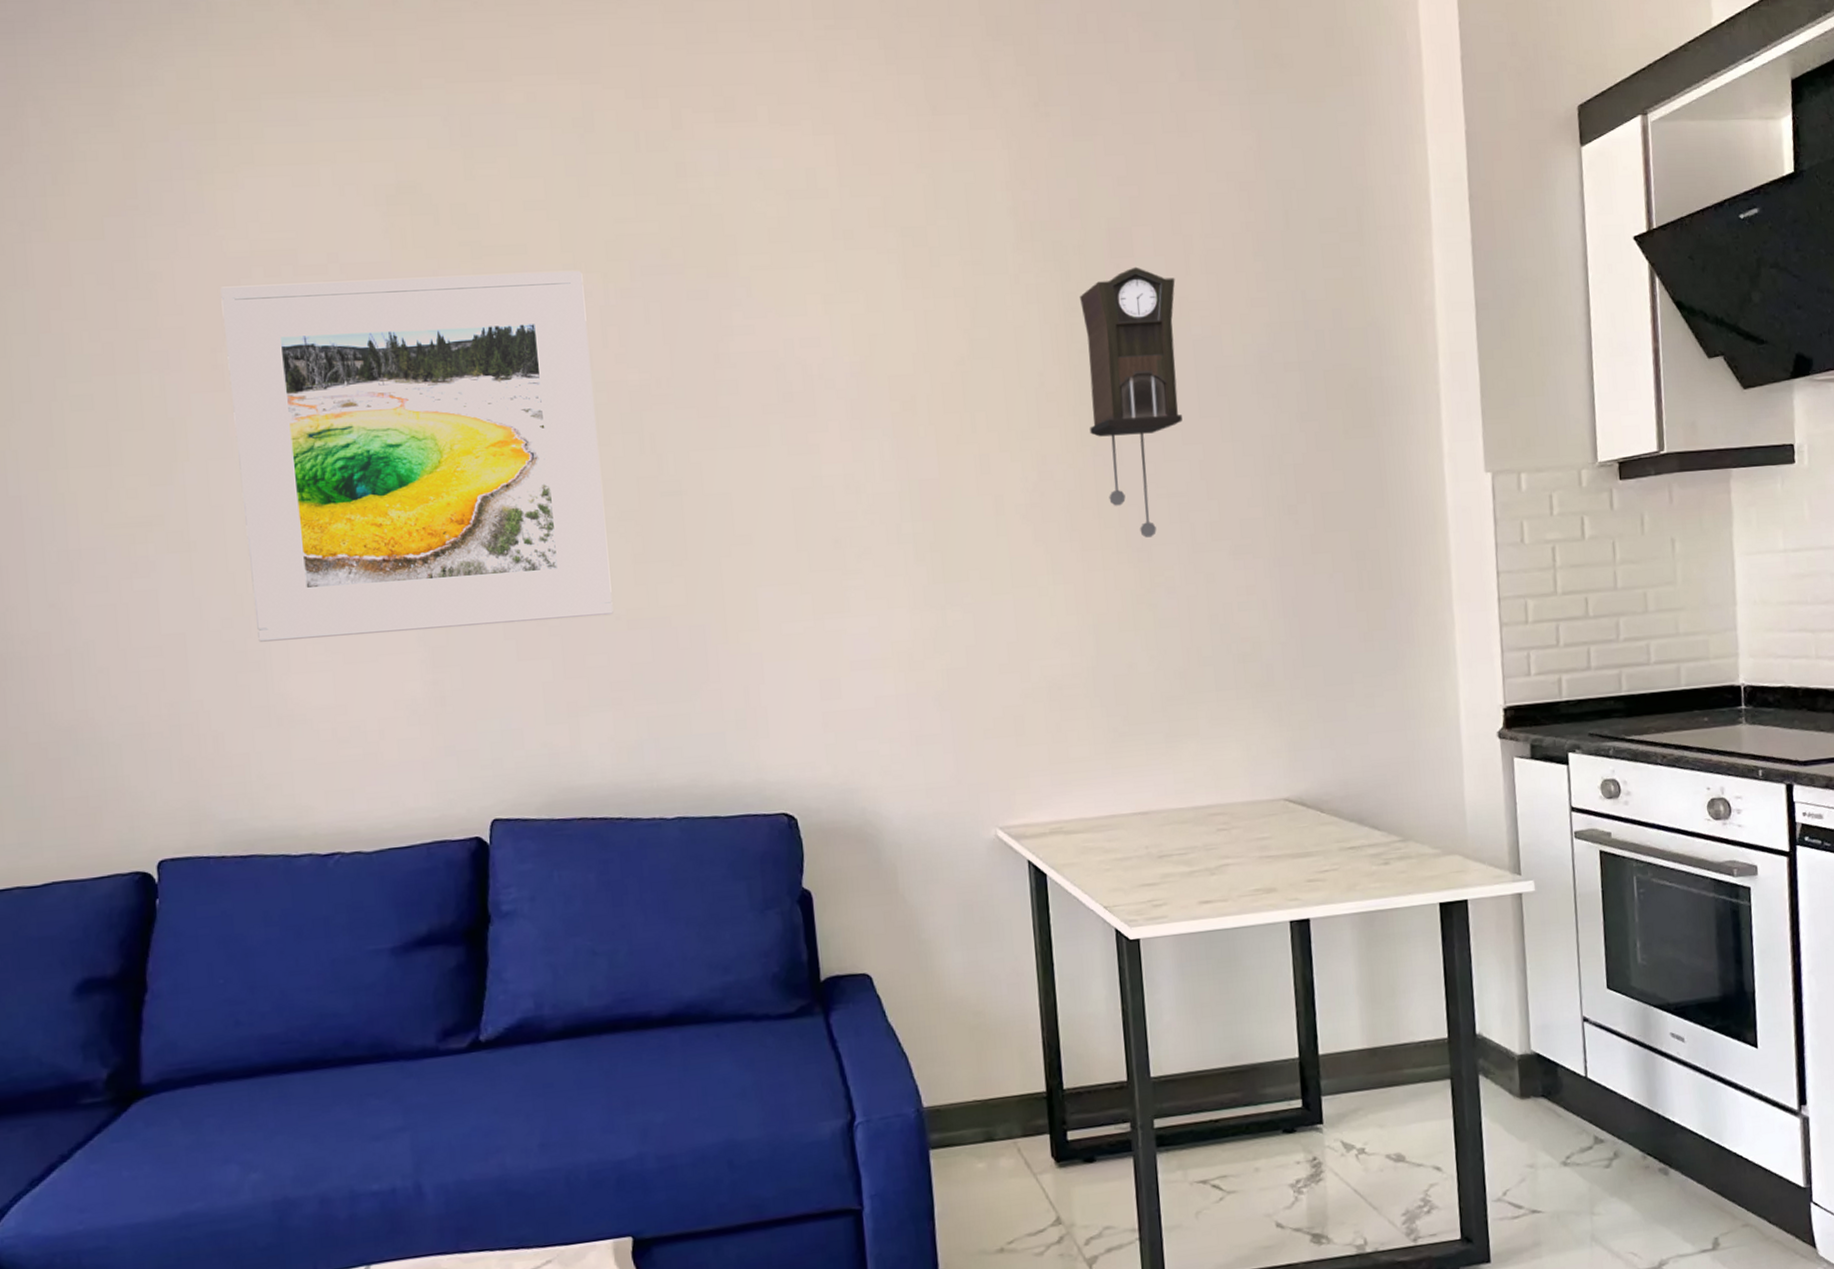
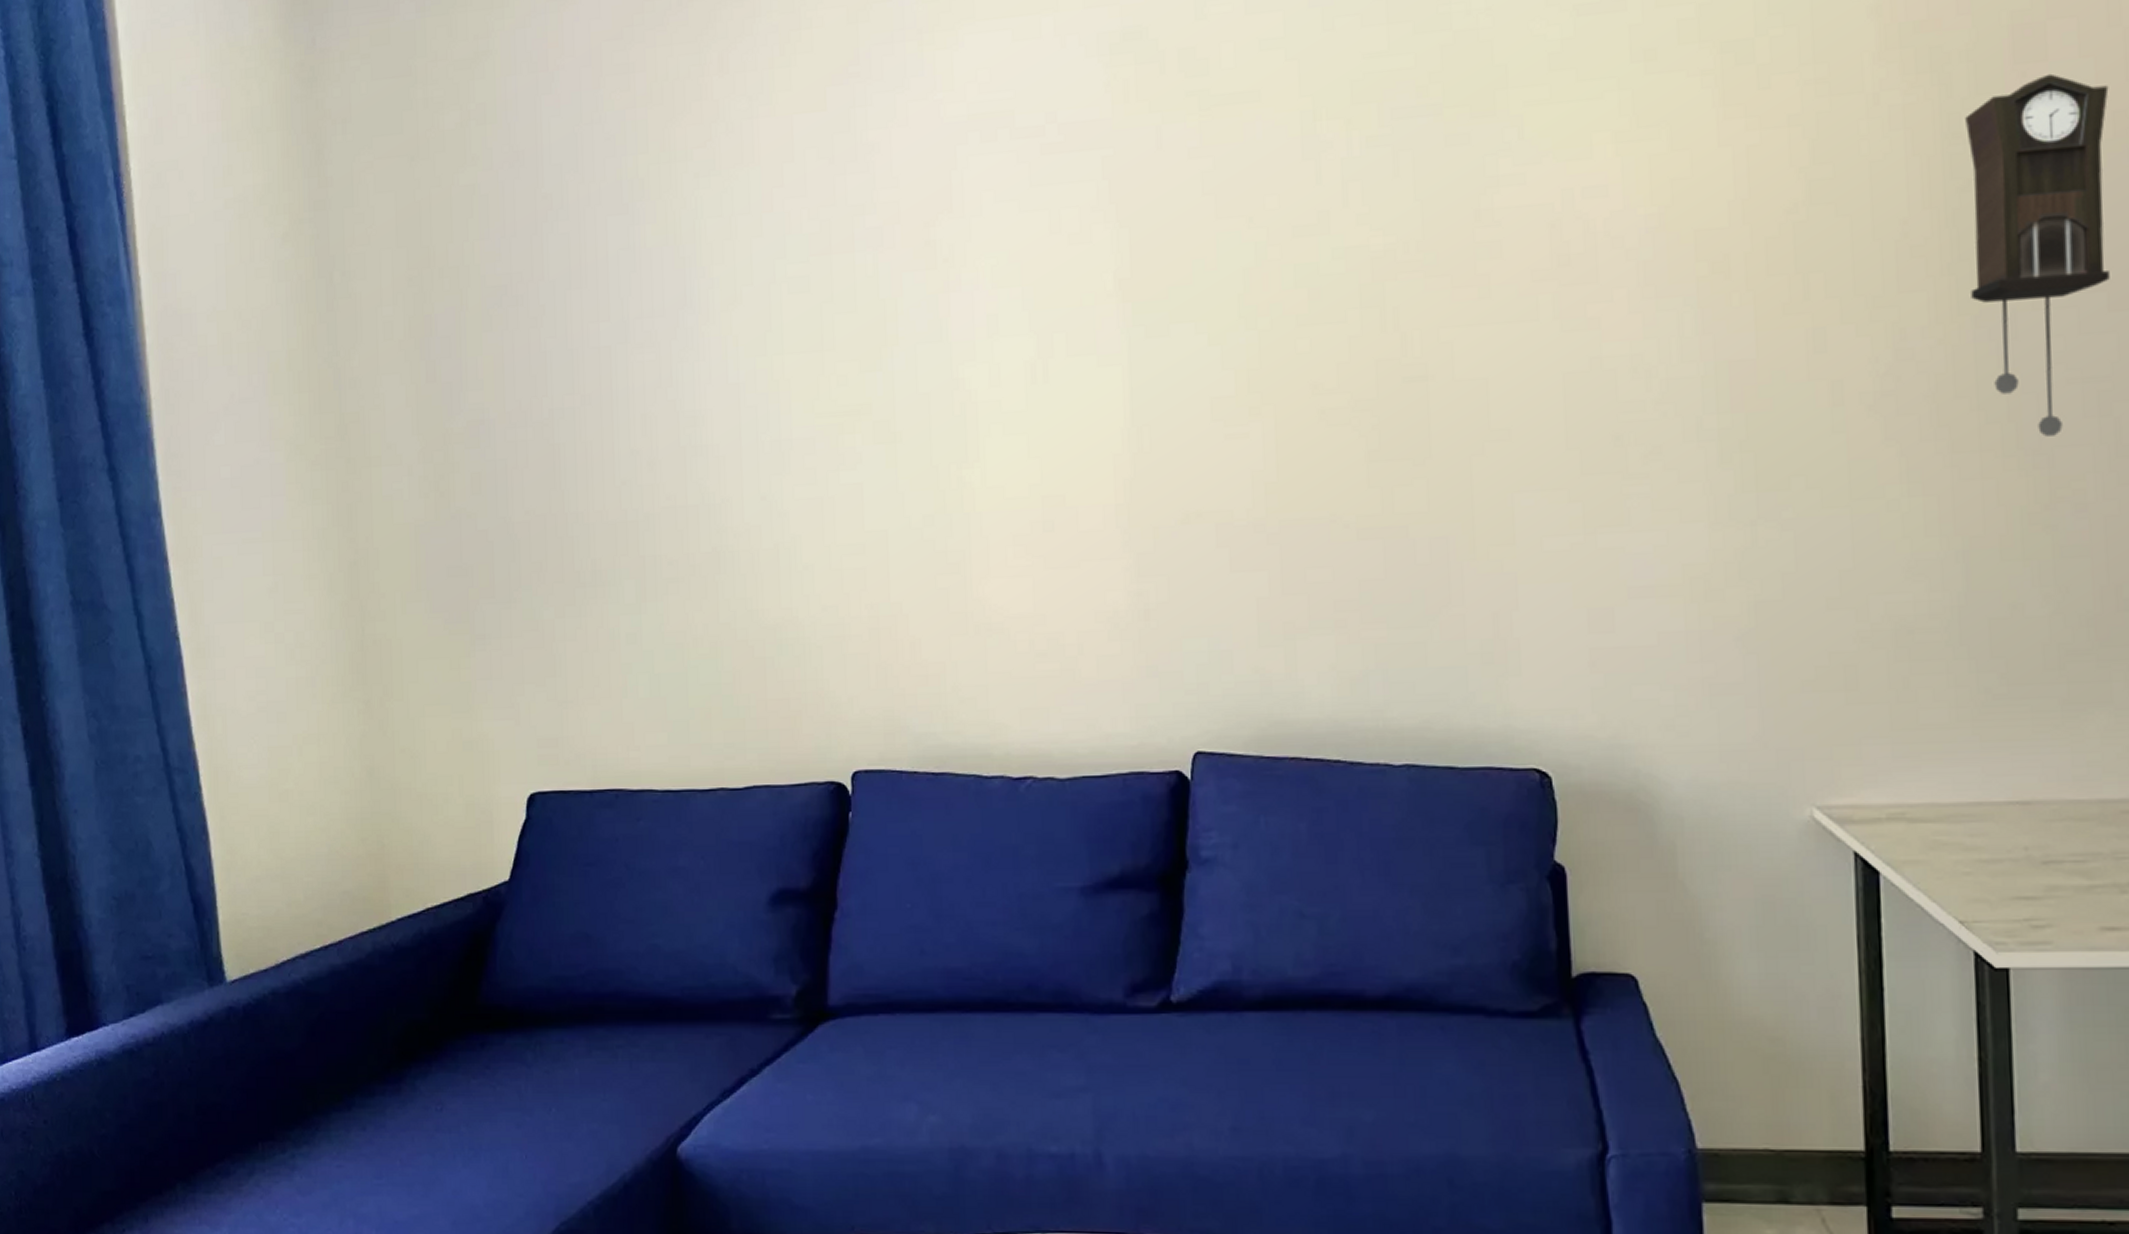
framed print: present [220,270,614,642] -> none [936,117,1341,542]

